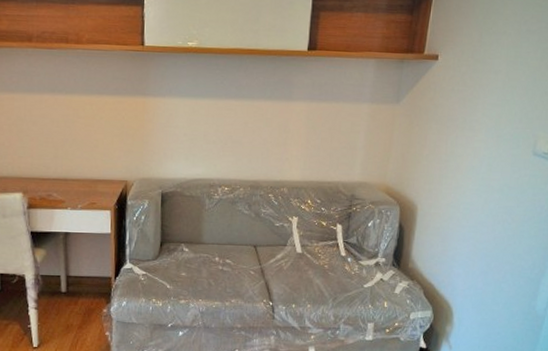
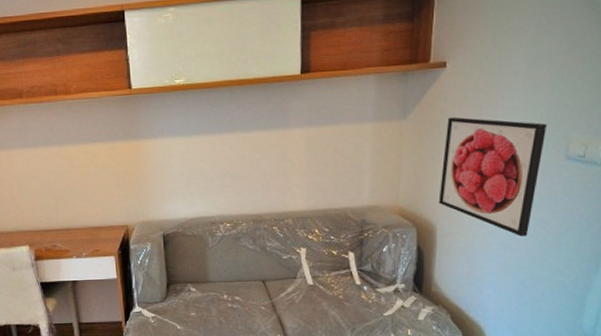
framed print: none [421,106,520,222] -> present [439,117,548,237]

